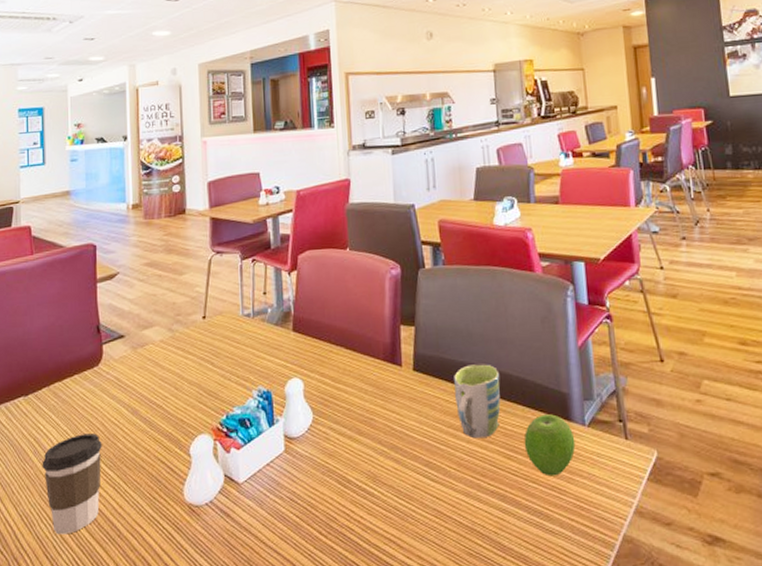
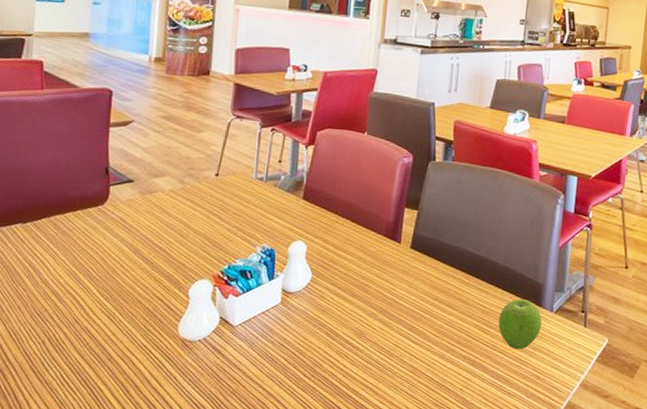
coffee cup: present [42,433,102,535] -> none [35,265,100,353]
mug: present [453,364,501,439] -> none [444,250,487,312]

